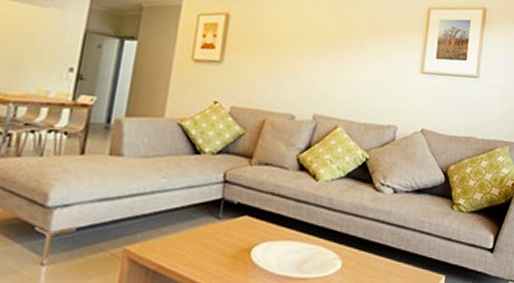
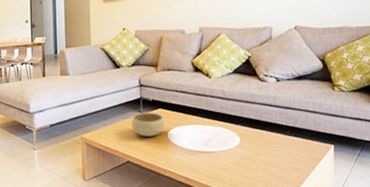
bowl: none [201,219,250,254] -> present [131,112,165,137]

